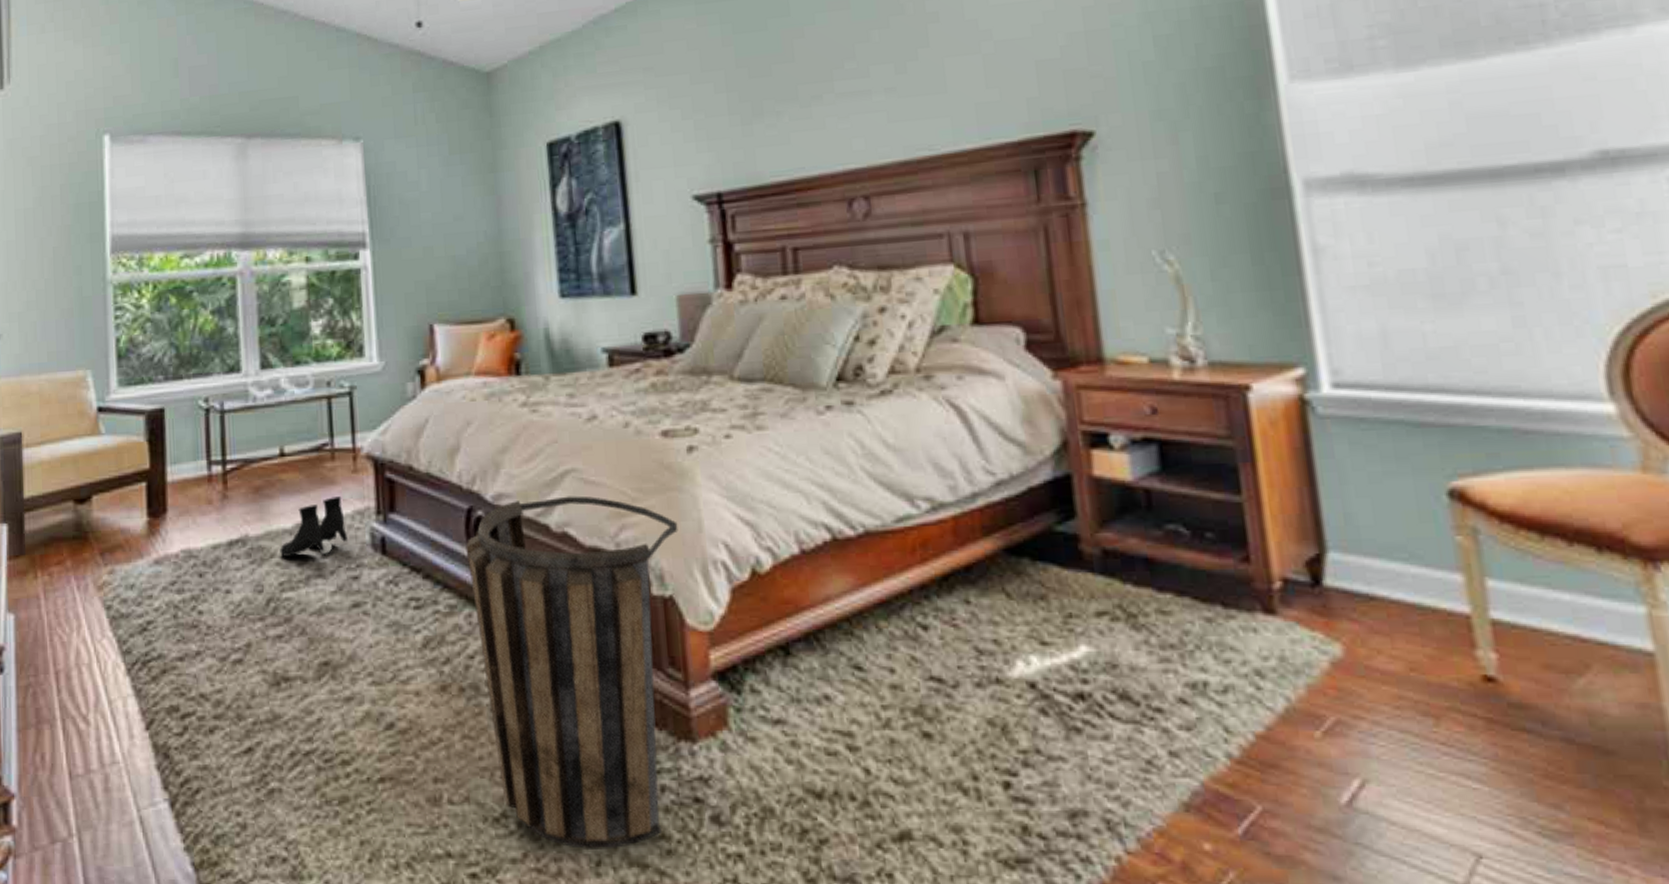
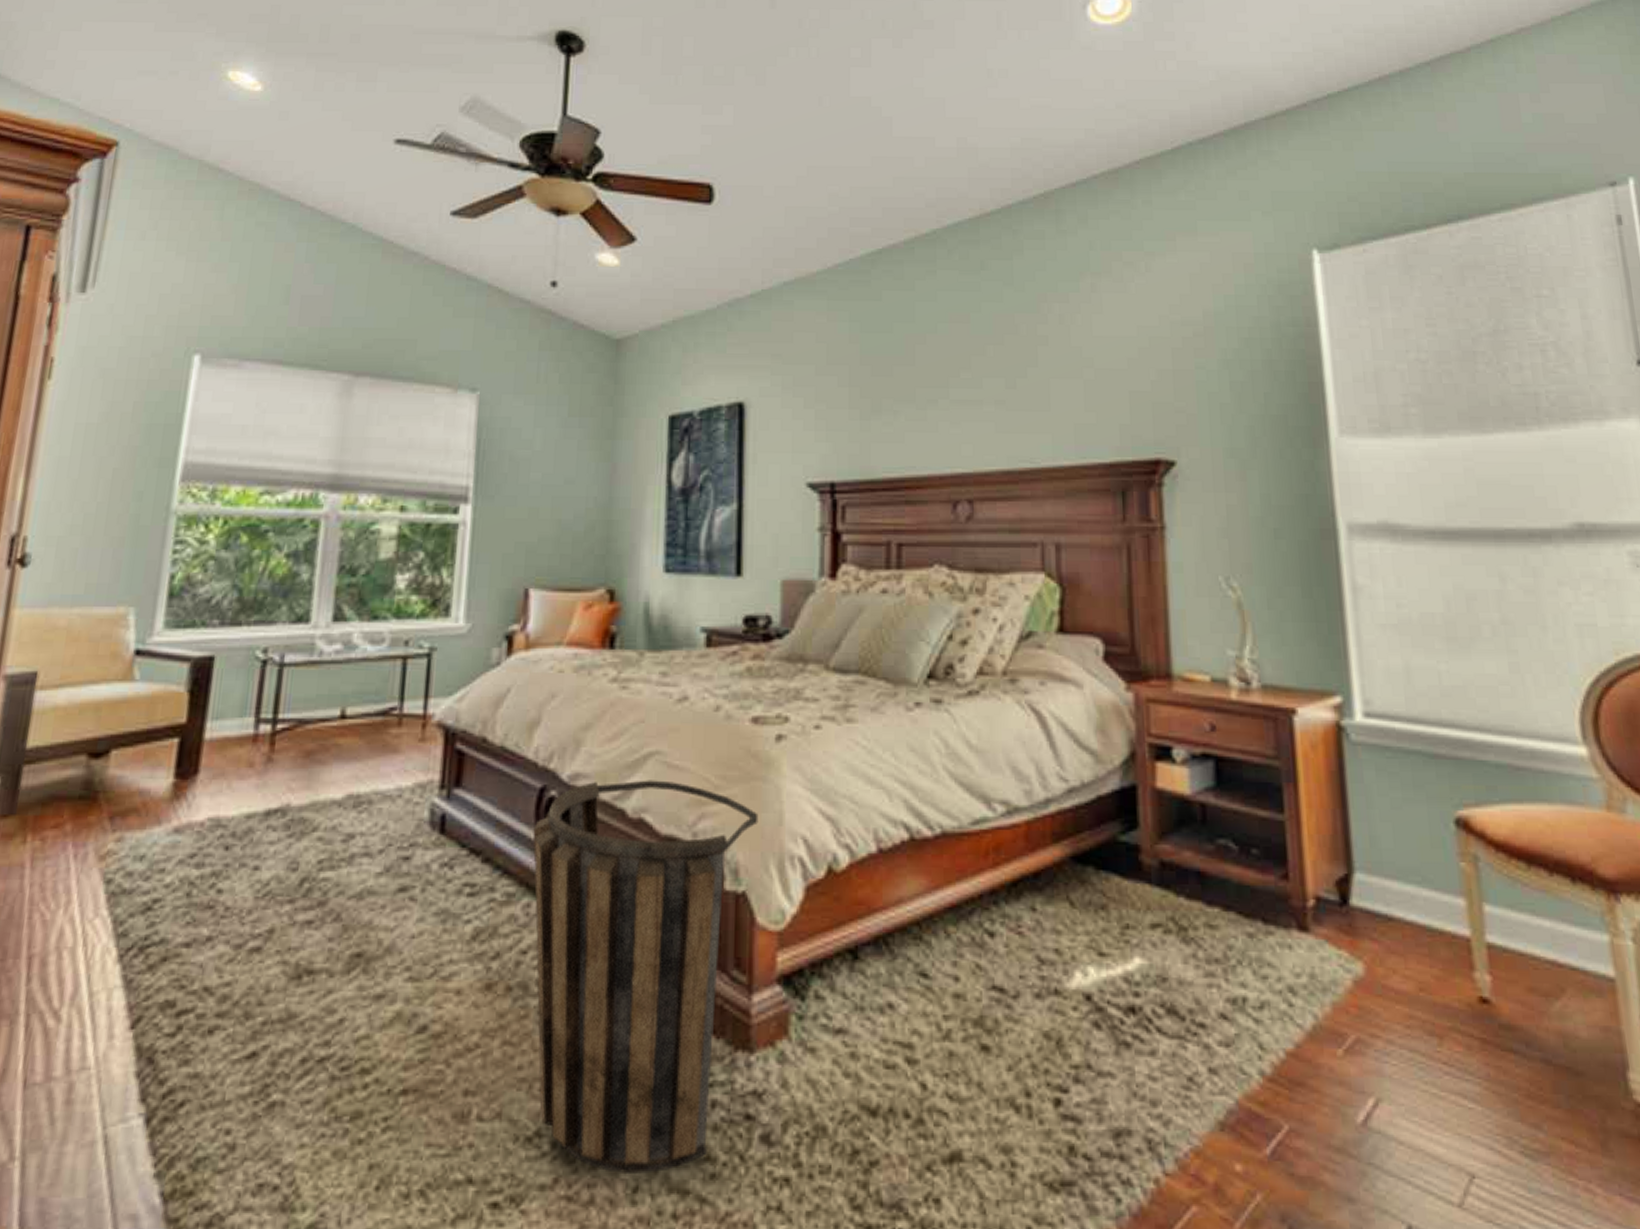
boots: present [280,496,349,557] -> none [324,767,405,831]

